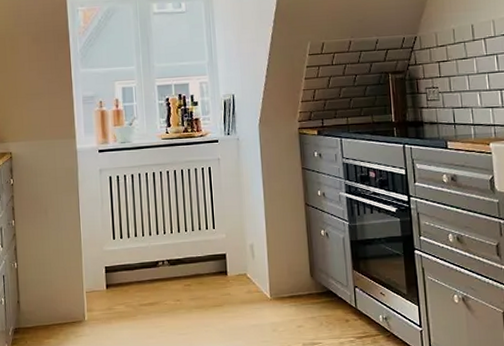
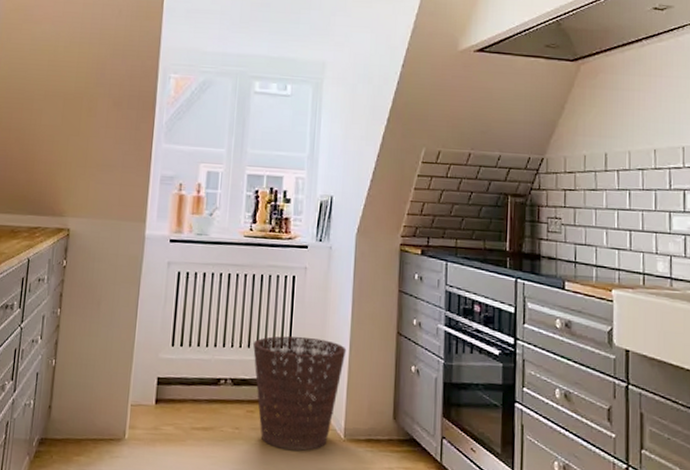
basket: none [182,217,263,312] -> present [252,336,347,451]

